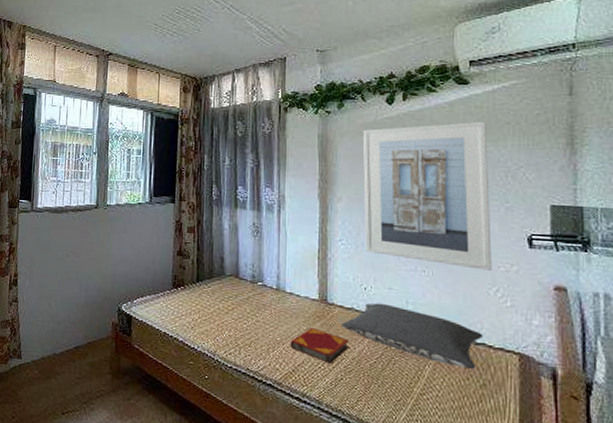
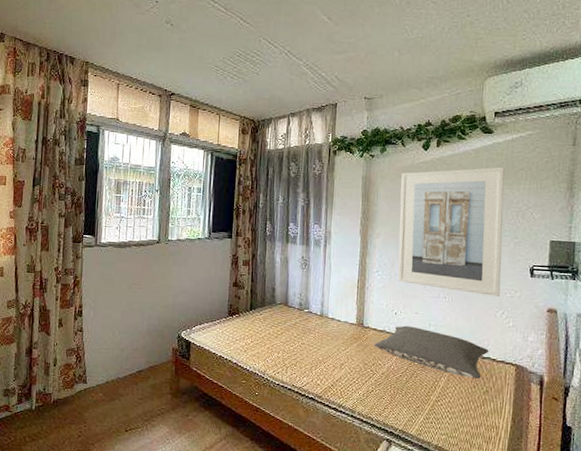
hardback book: present [290,327,349,364] -> none [330,348,380,378]

